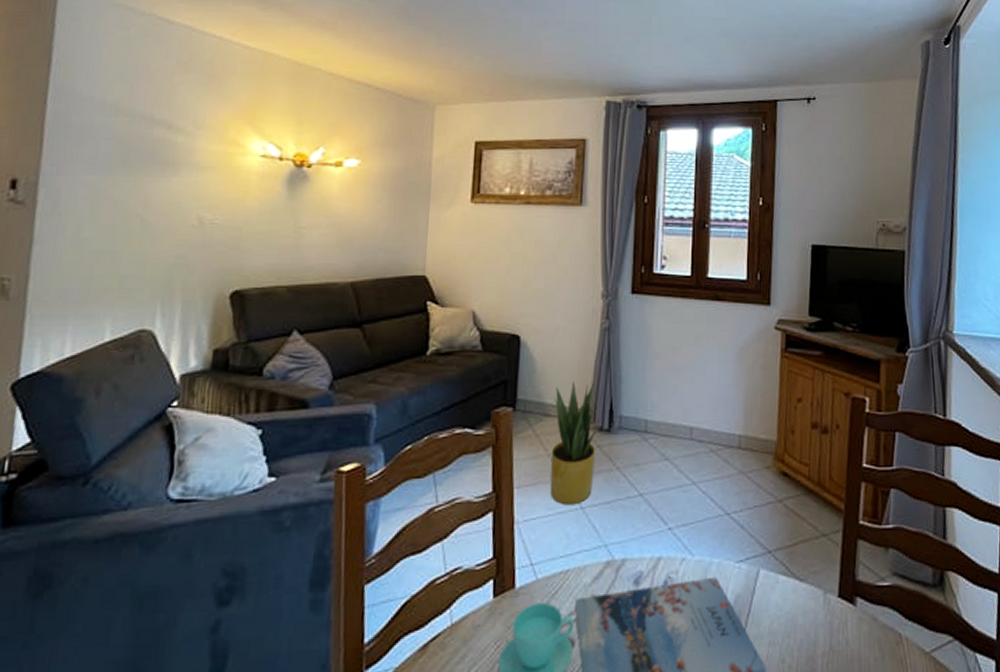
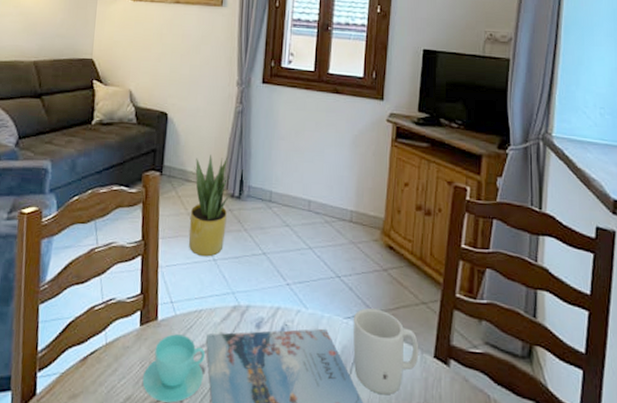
mug: none [746,547,822,648] -> present [353,308,419,395]

